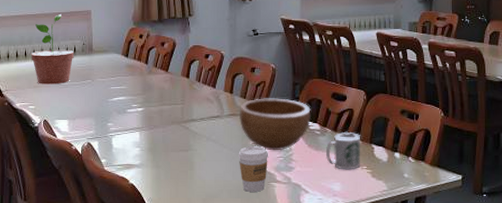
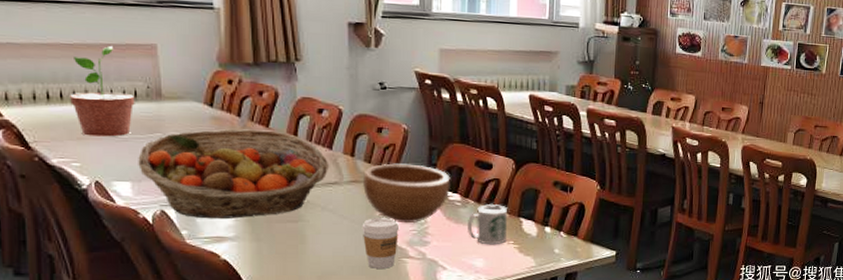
fruit basket: none [74,74,212,150] -> present [138,128,328,220]

